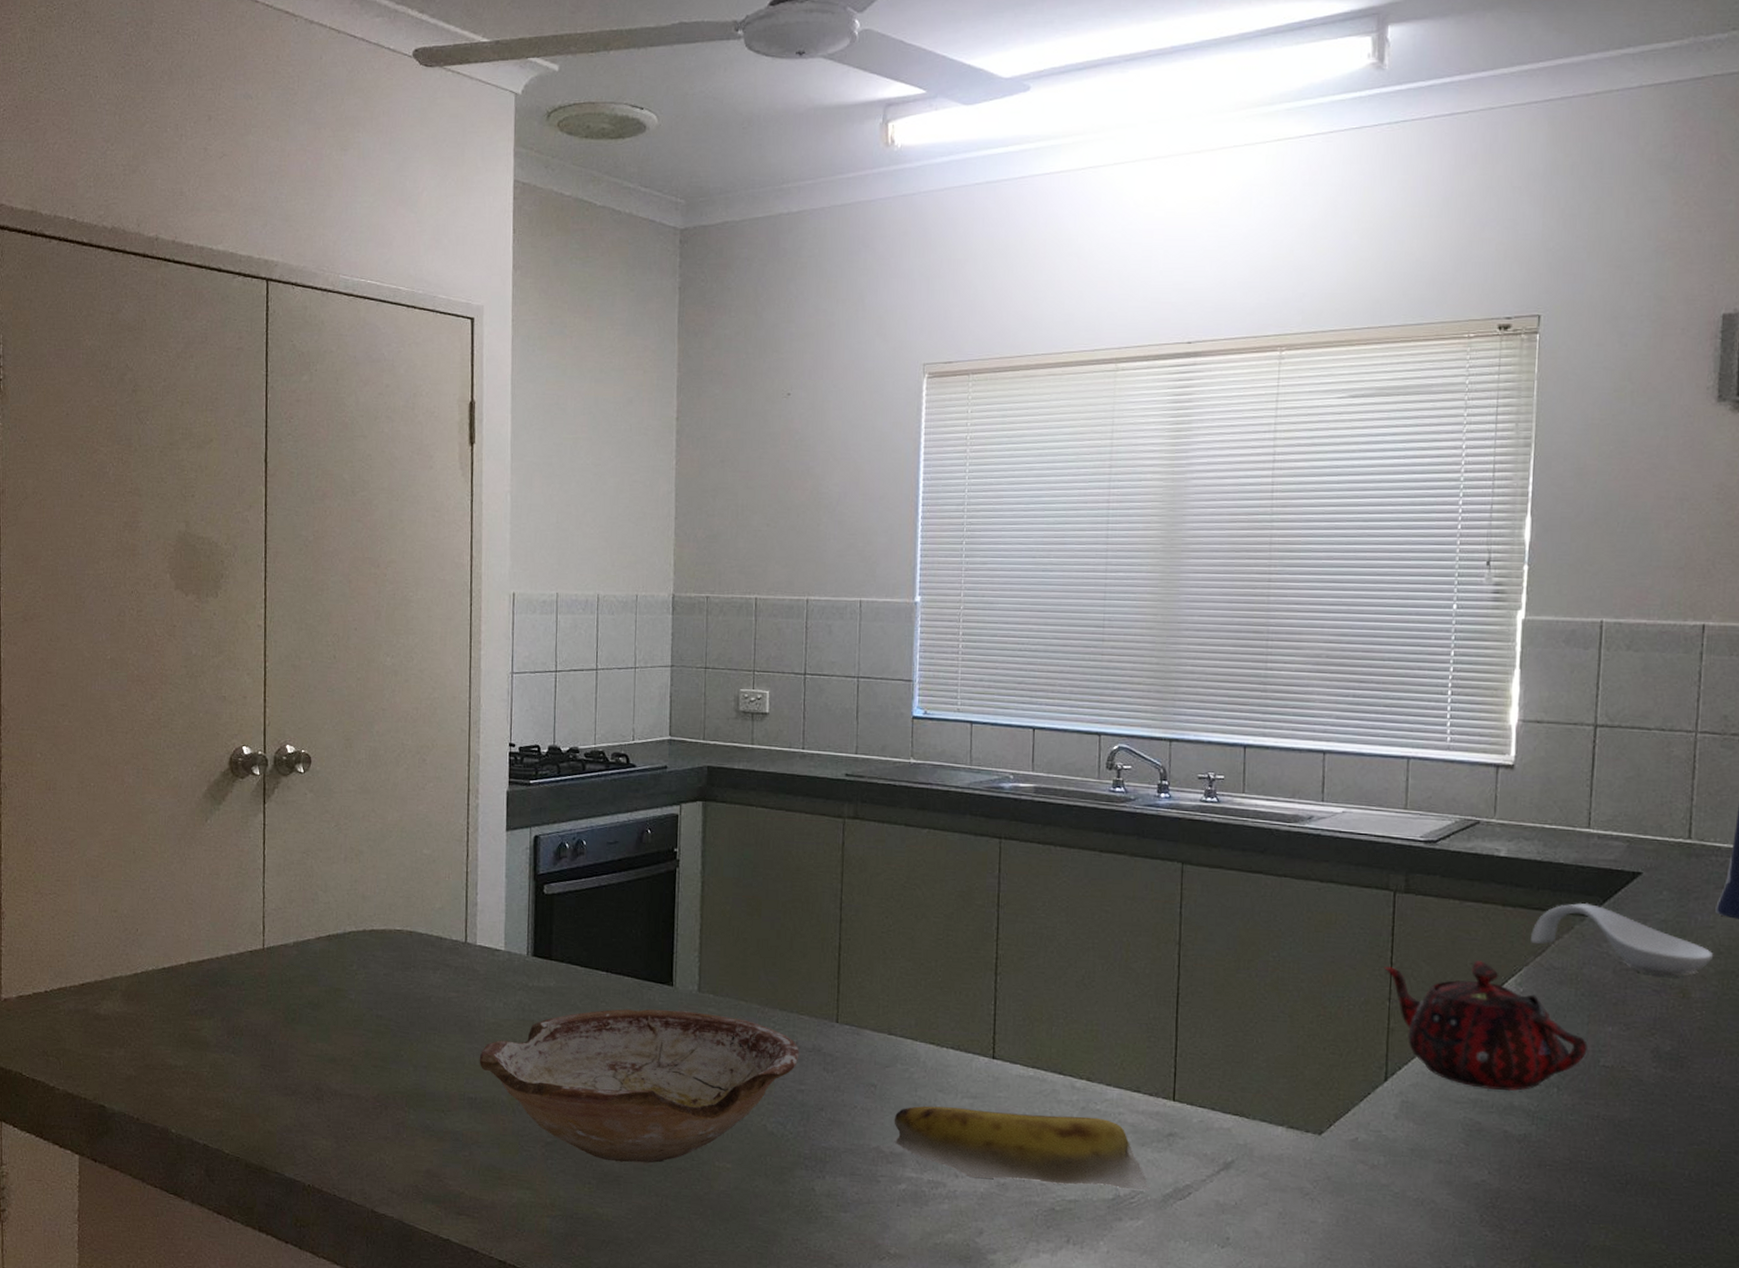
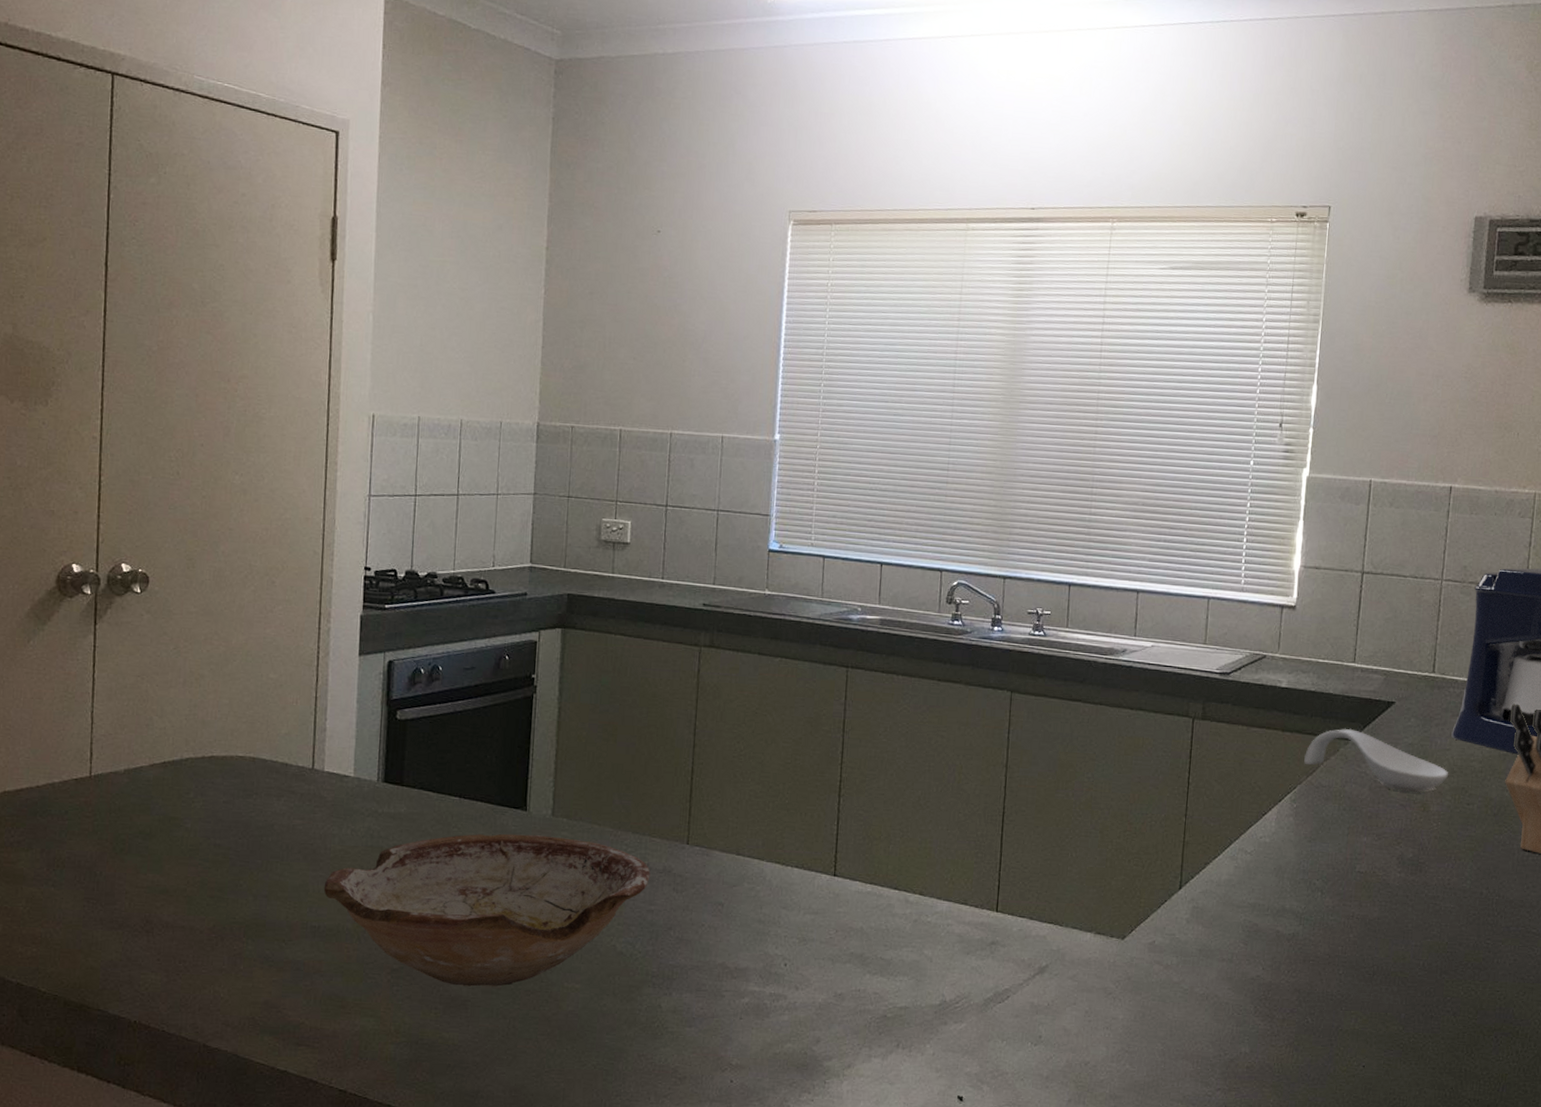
banana: present [894,1105,1152,1191] -> none [739,922,975,996]
teapot: present [1384,961,1588,1092] -> none [1182,780,1347,896]

